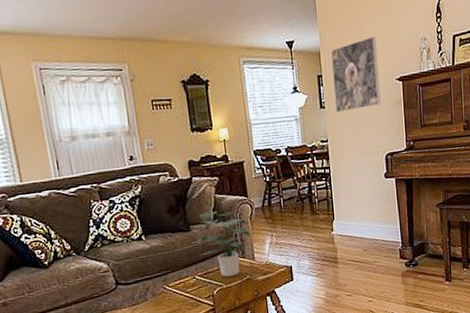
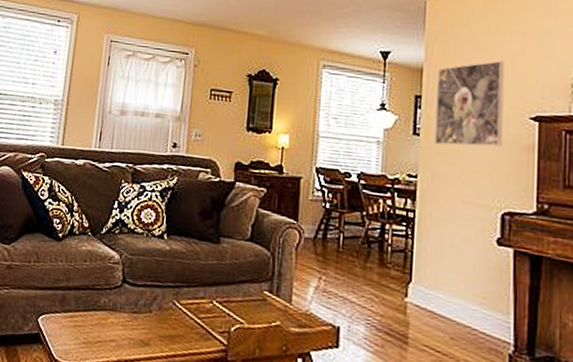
potted plant: present [192,210,251,277] -> none [218,226,293,316]

